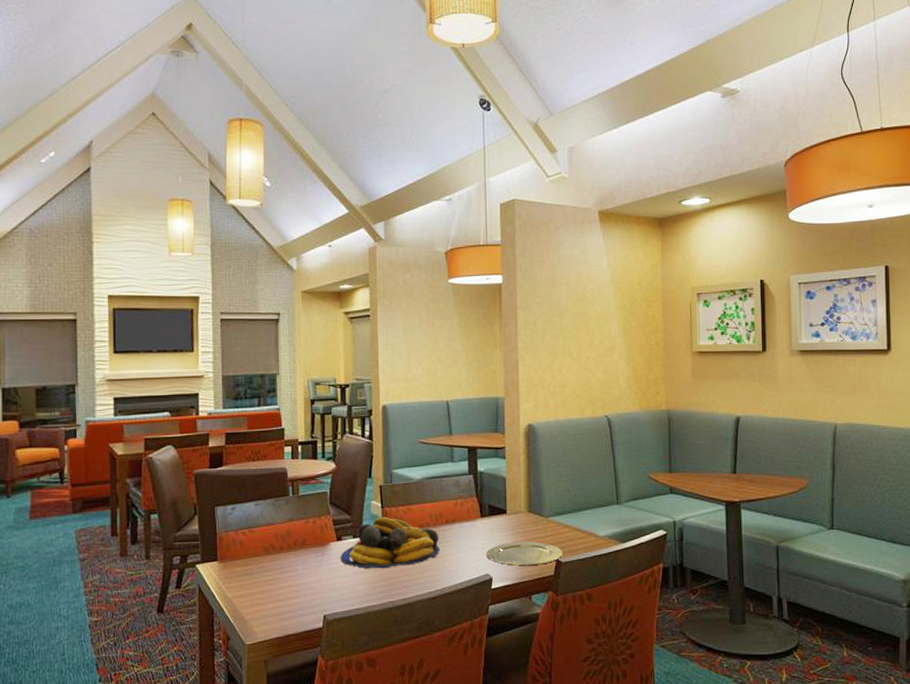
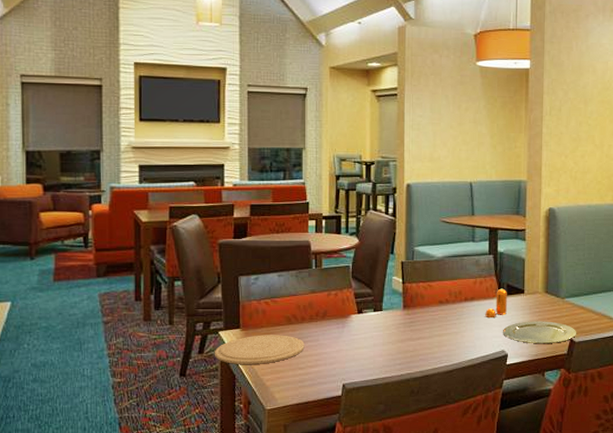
plate: none [192,566,284,598] -> present [215,335,305,364]
fruit bowl: present [340,517,439,569] -> none [361,292,458,342]
pepper shaker: none [467,509,490,540] -> present [485,288,507,317]

